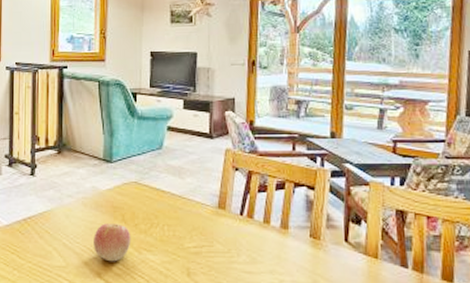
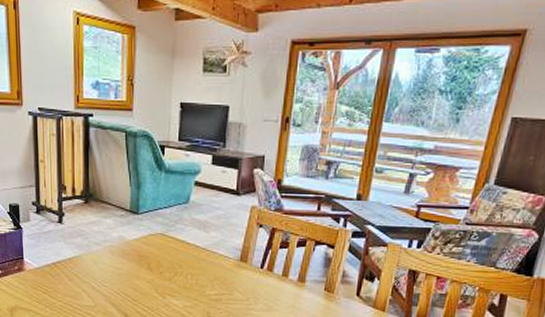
apple: present [94,223,131,262] -> none [120,270,156,304]

